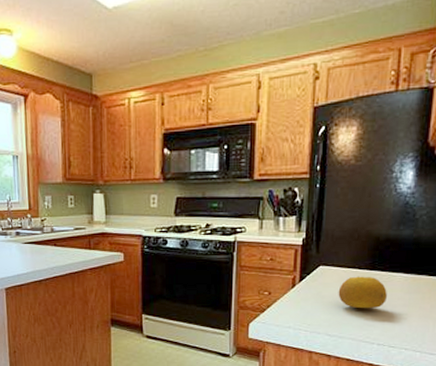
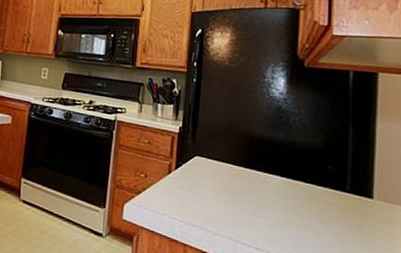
fruit: present [338,276,387,309] -> none [214,172,264,209]

